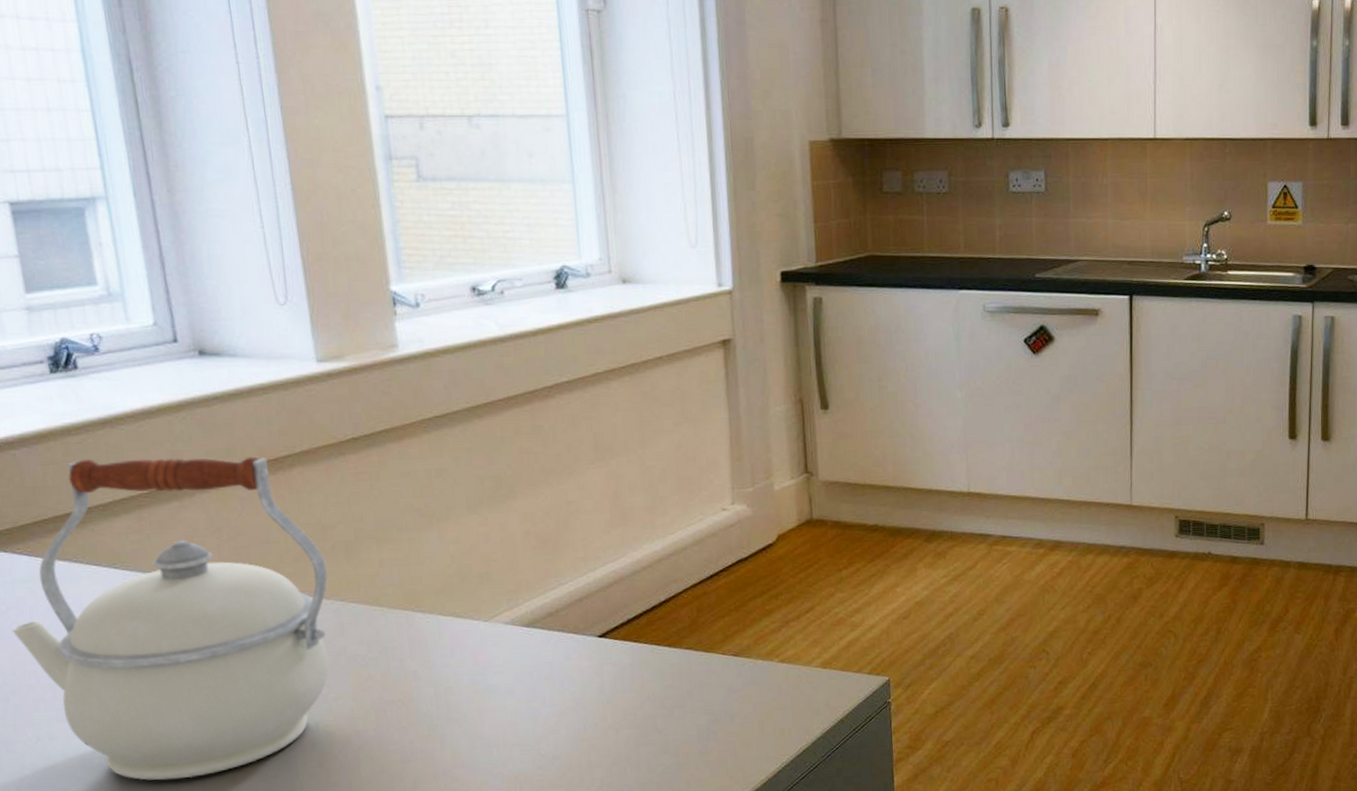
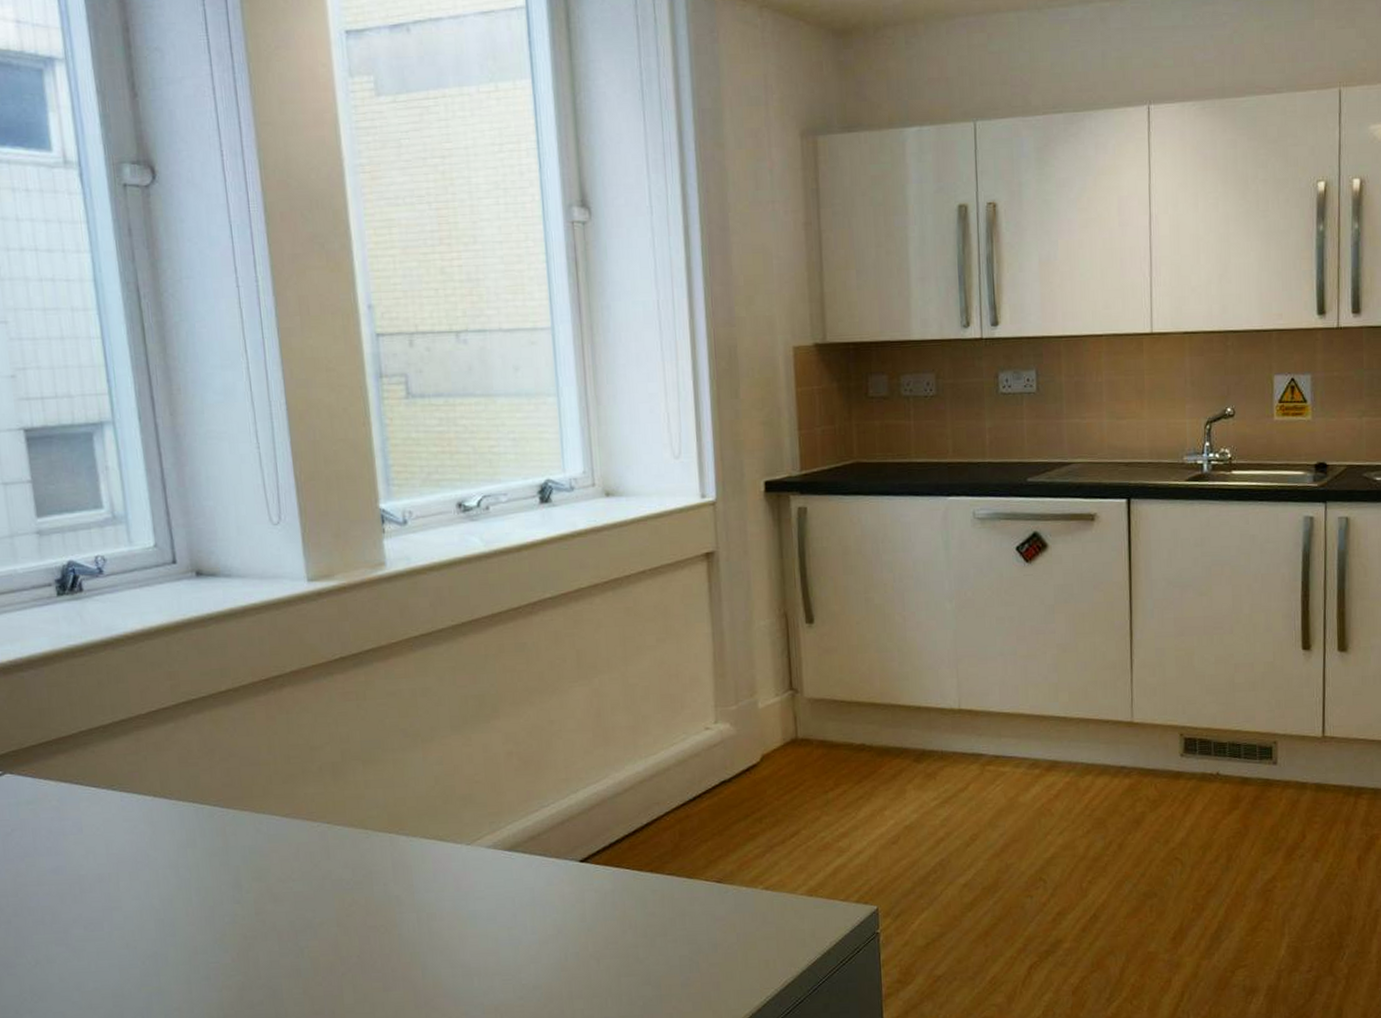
kettle: present [11,456,329,781] -> none [15,677,315,1006]

